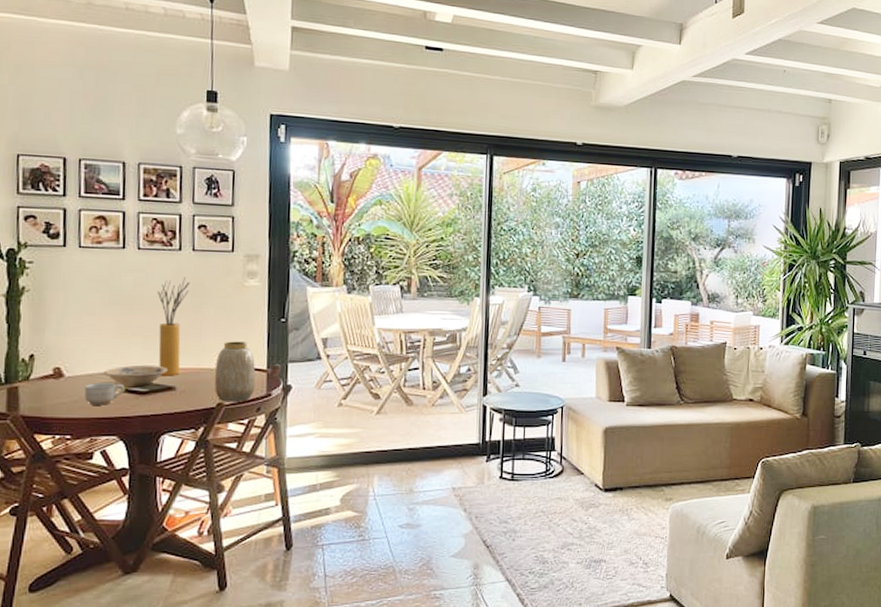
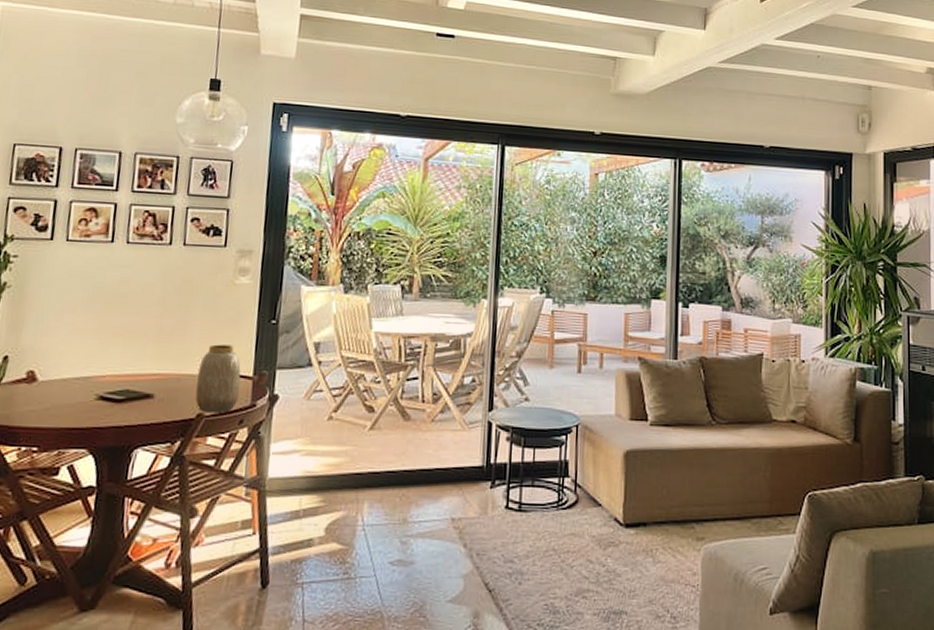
teacup: present [84,383,125,405] -> none [56,388,100,414]
bowl: present [103,364,168,388] -> none [78,369,147,395]
vase: present [157,276,190,376] -> none [138,273,178,383]

